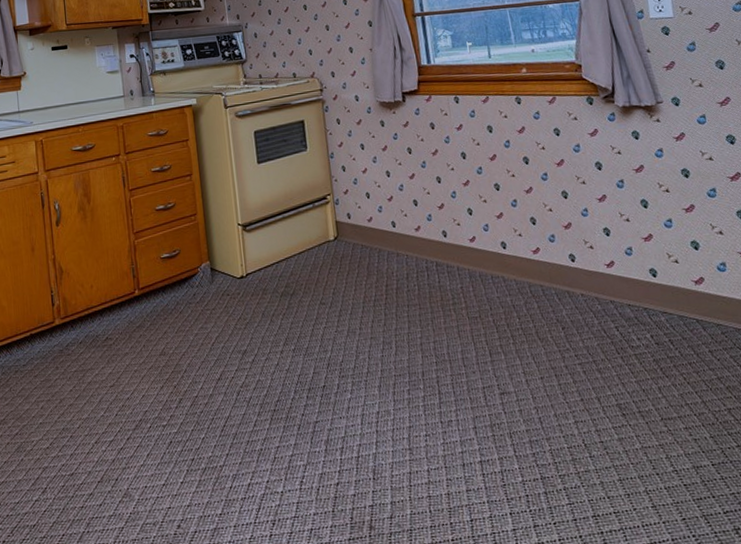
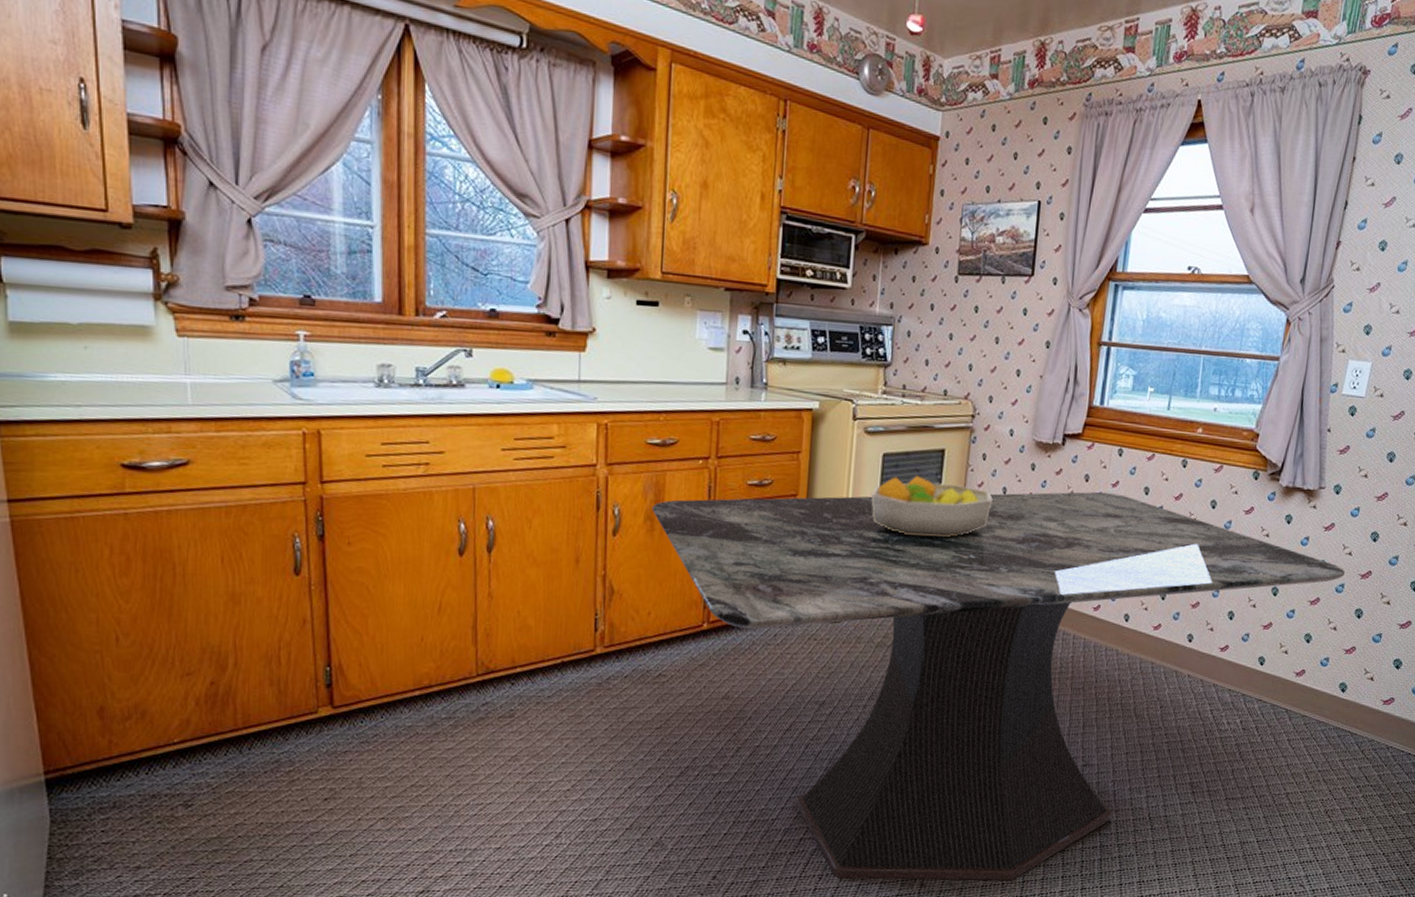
dining table: none [83,135,713,524] -> present [652,491,1346,880]
fruit bowl: none [251,145,354,196] -> present [871,475,993,538]

